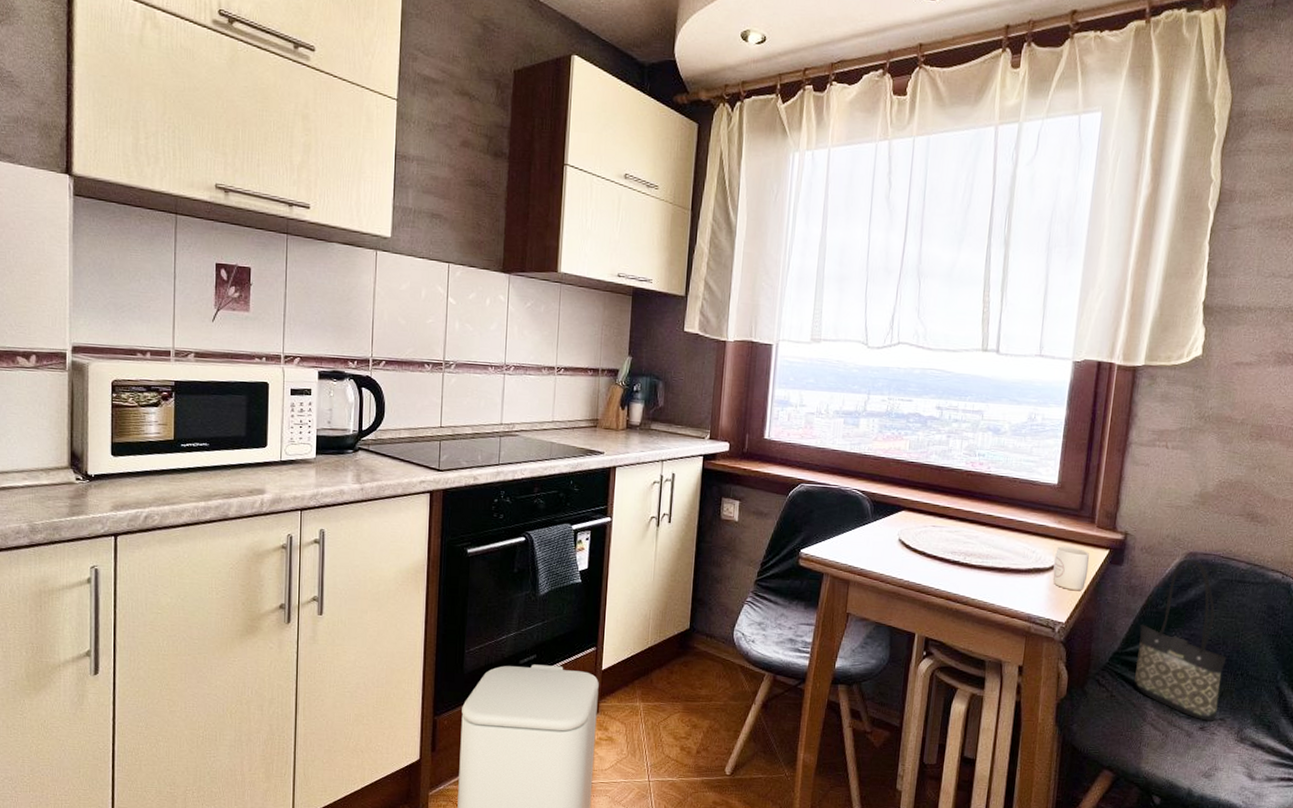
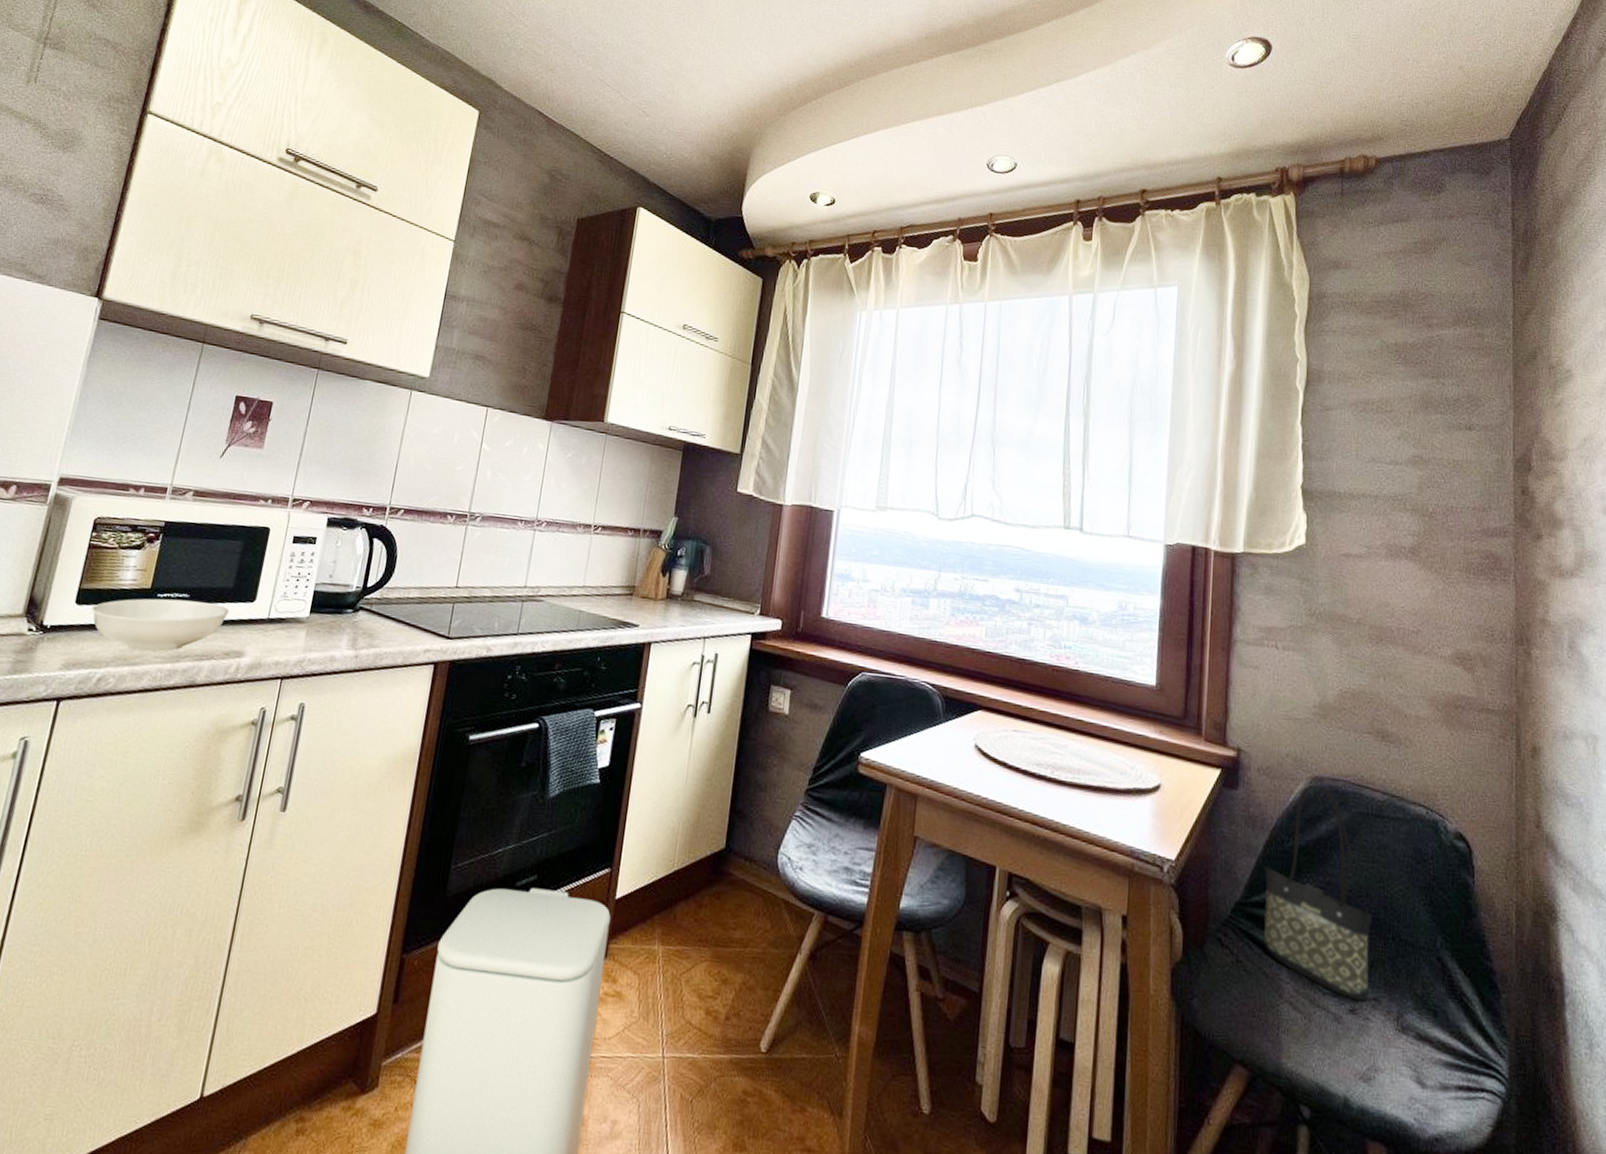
bowl: none [127,447,246,493] -> present [91,598,230,653]
mug: present [1053,546,1090,591] -> none [1156,762,1199,820]

